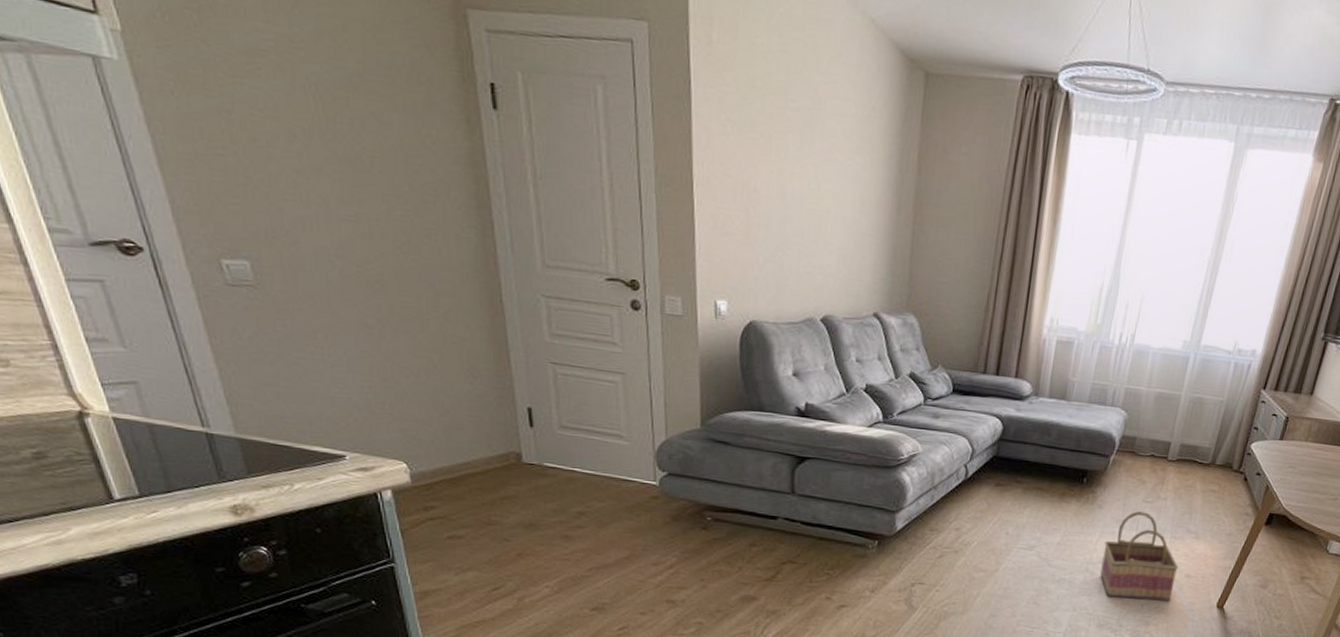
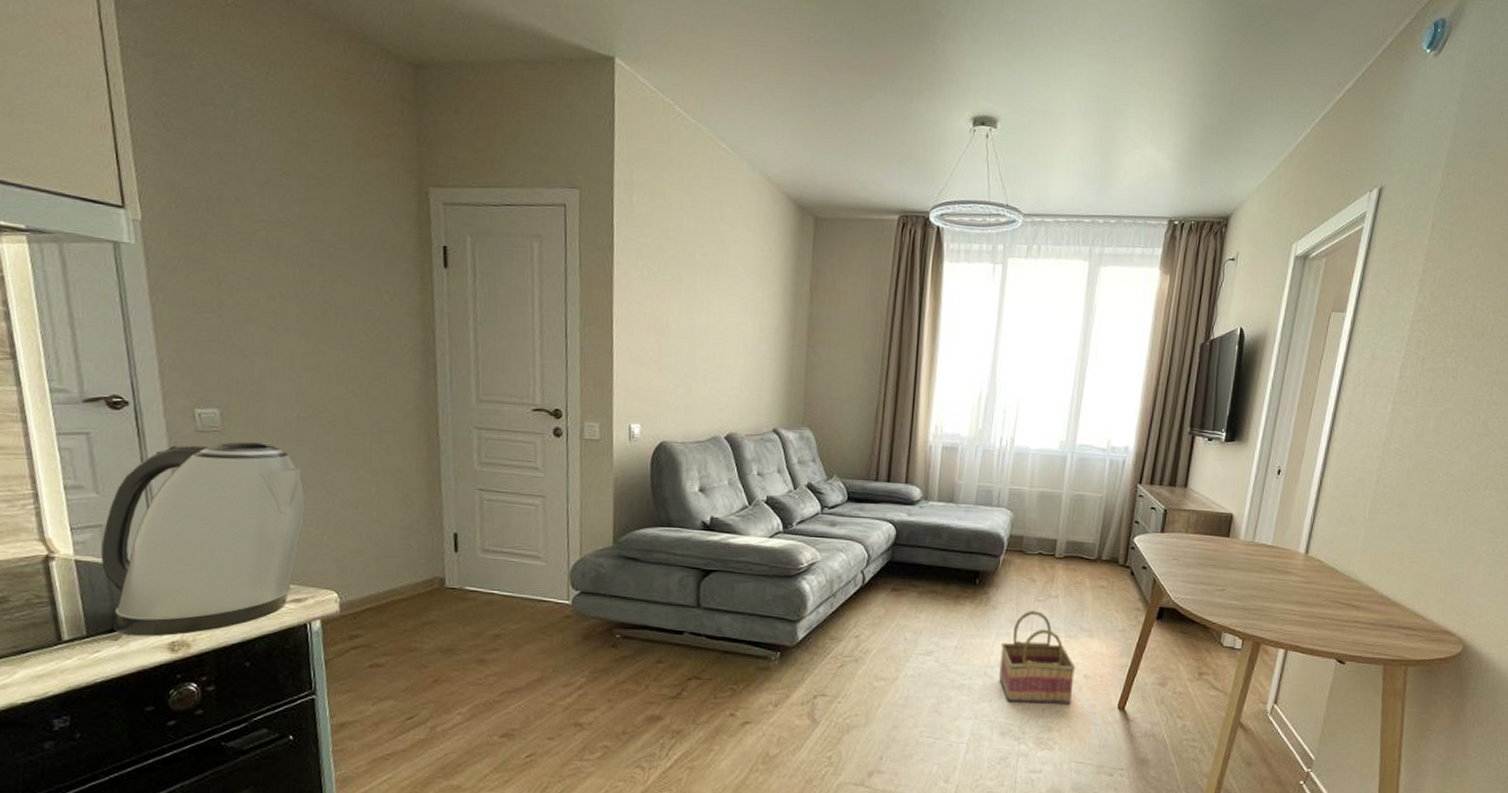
kettle: none [139,298,361,500] -> present [101,441,305,637]

